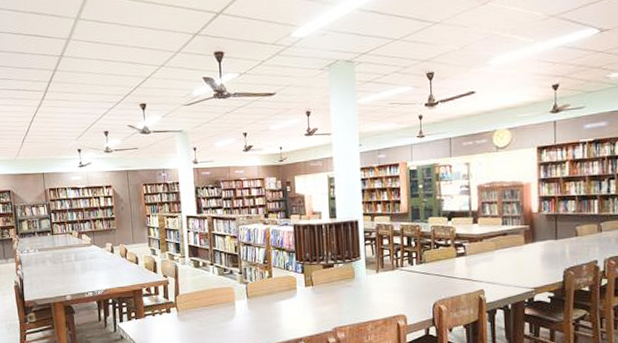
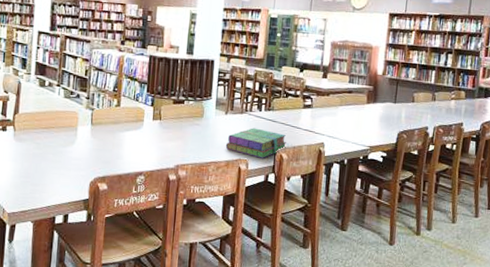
stack of books: none [380,282,443,312] -> present [225,128,286,158]

